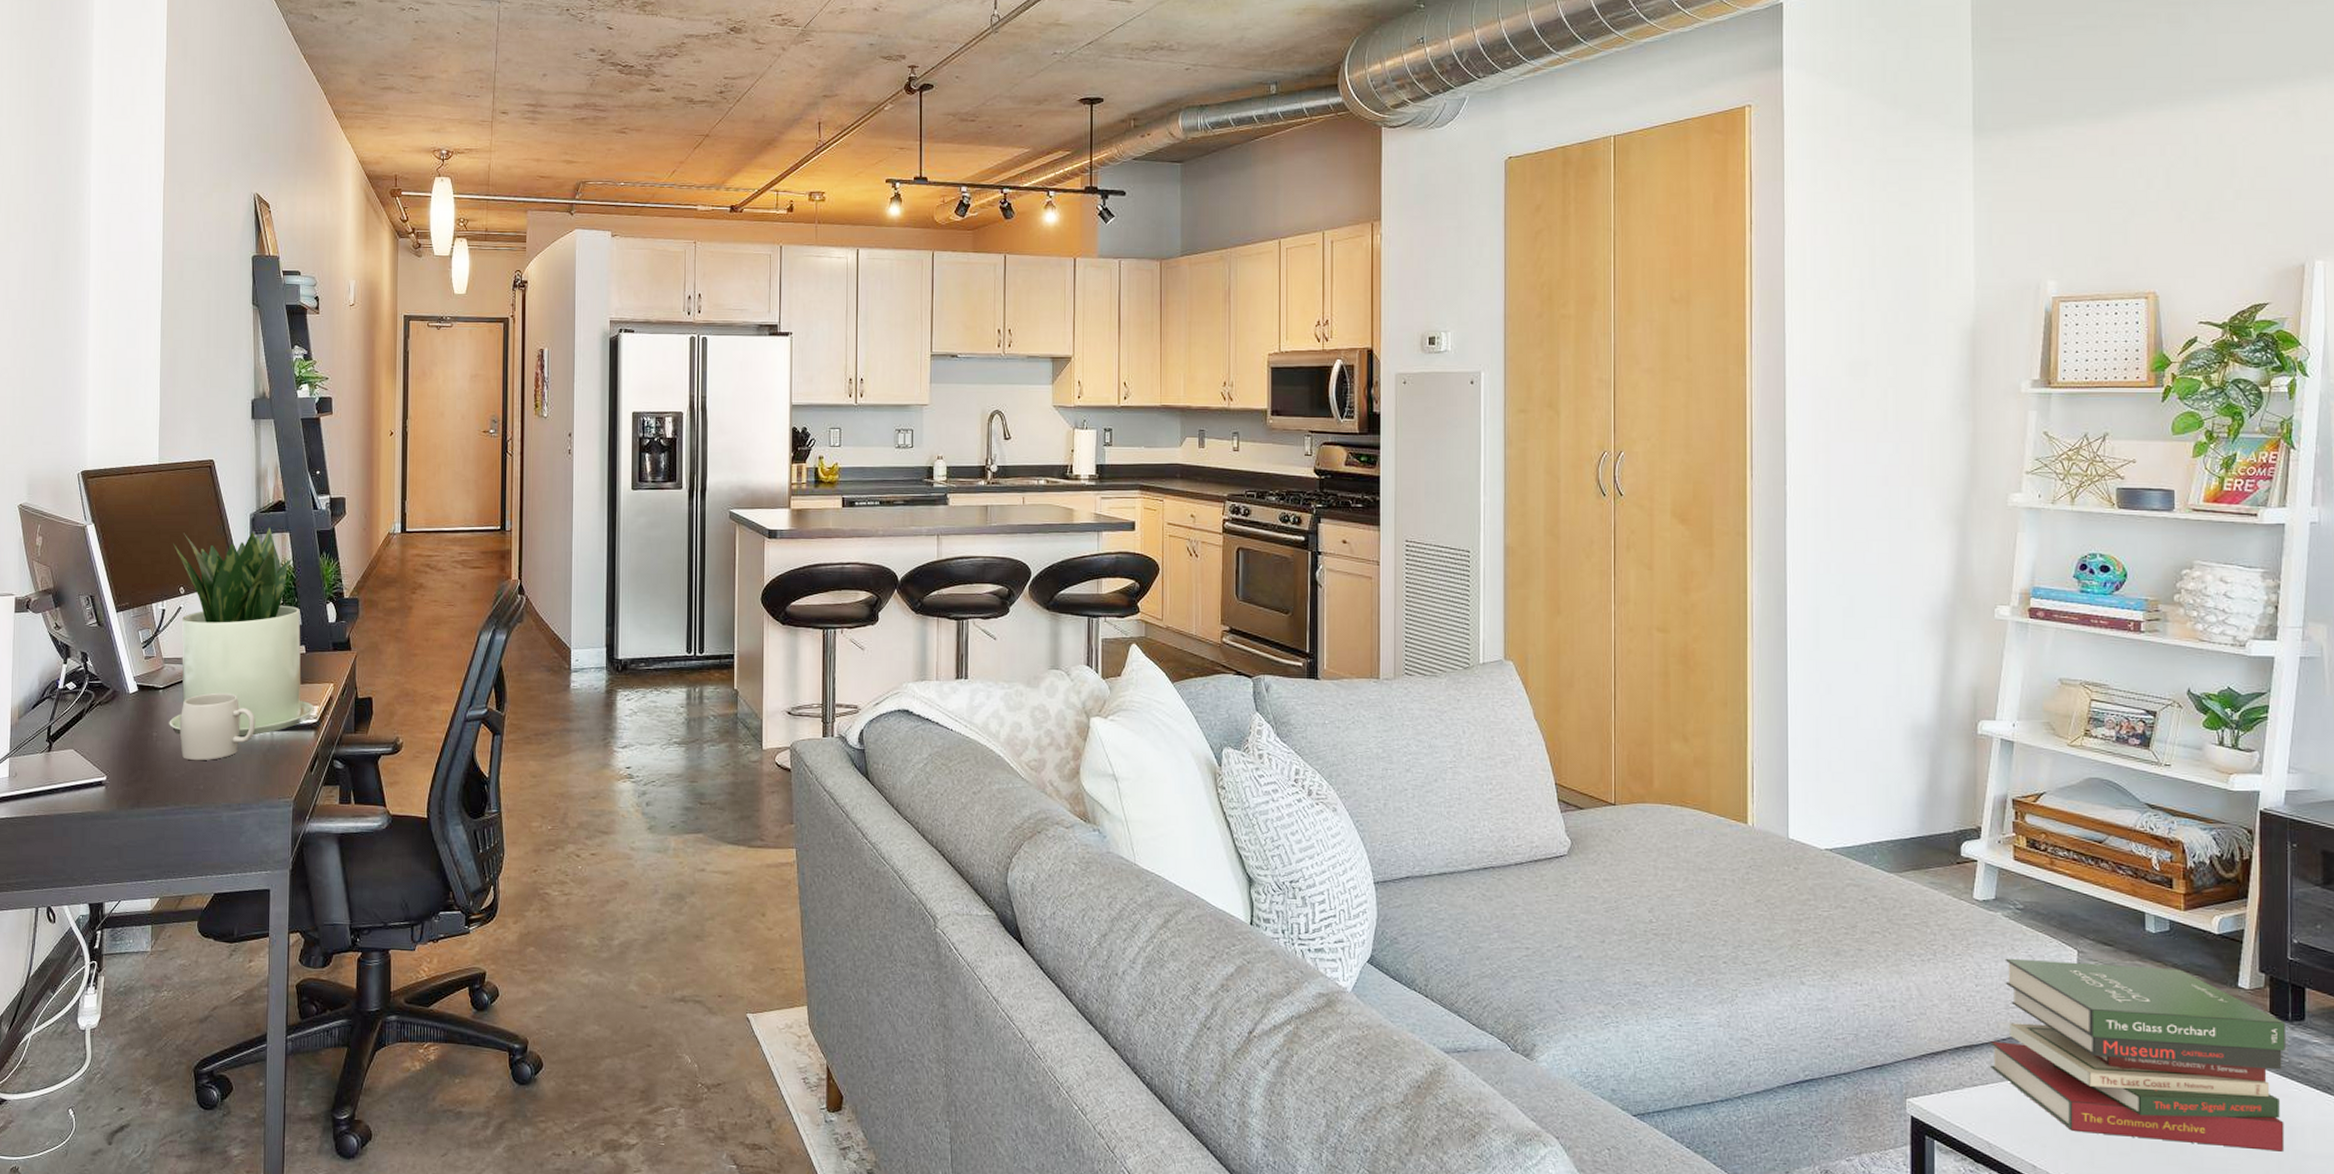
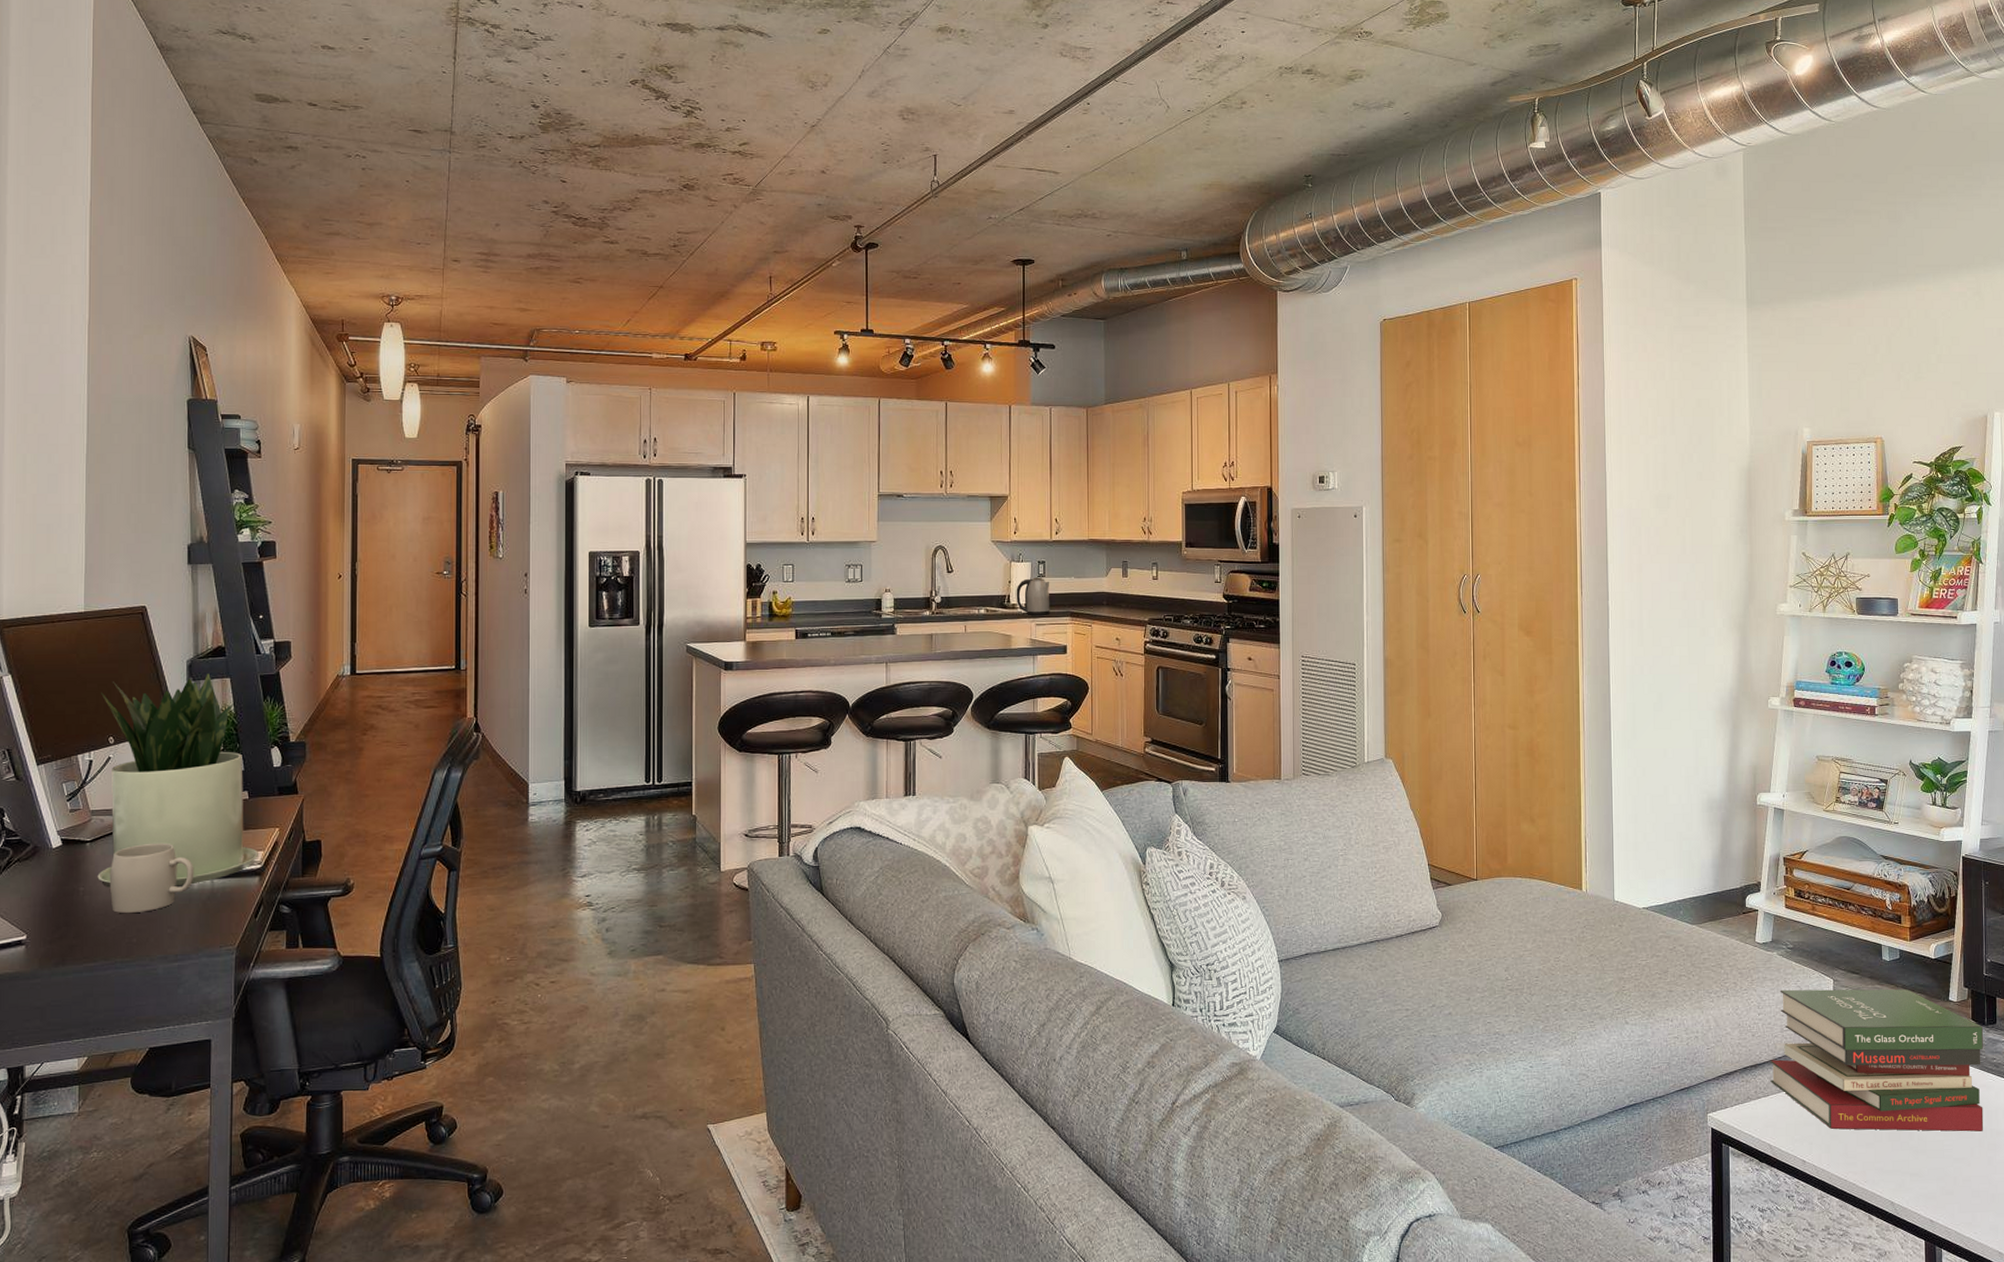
kettle: none [1079,446,1117,488] -> present [1016,577,1050,615]

